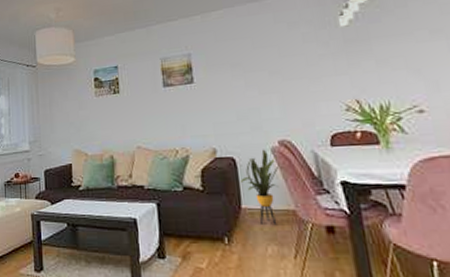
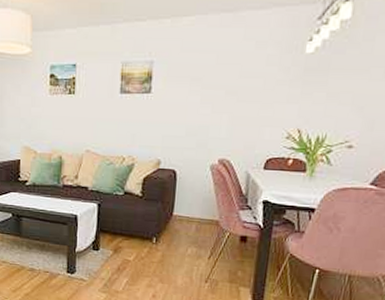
house plant: present [241,149,281,226] -> none [177,165,216,232]

